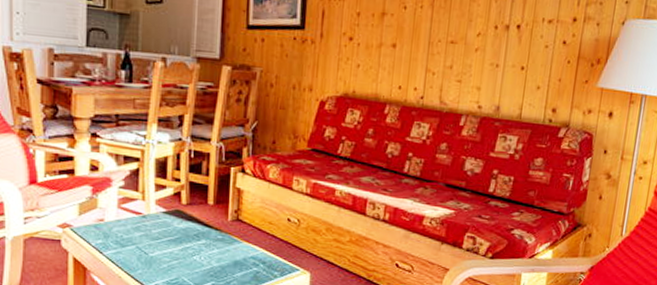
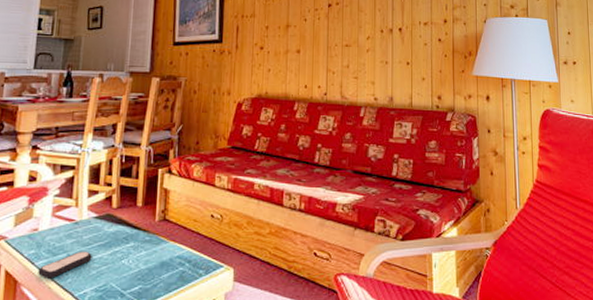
remote control: none [107,244,162,268] -> present [38,251,92,279]

